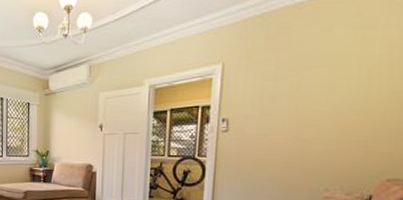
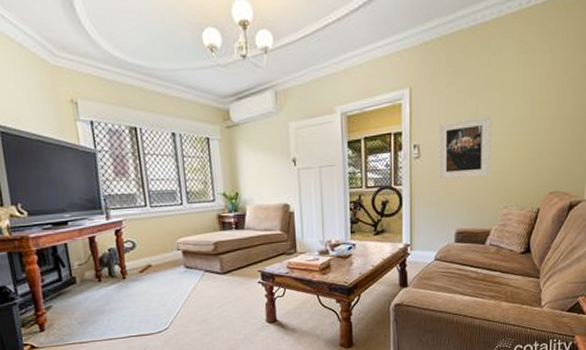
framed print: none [247,94,317,156] -> present [438,116,492,180]

